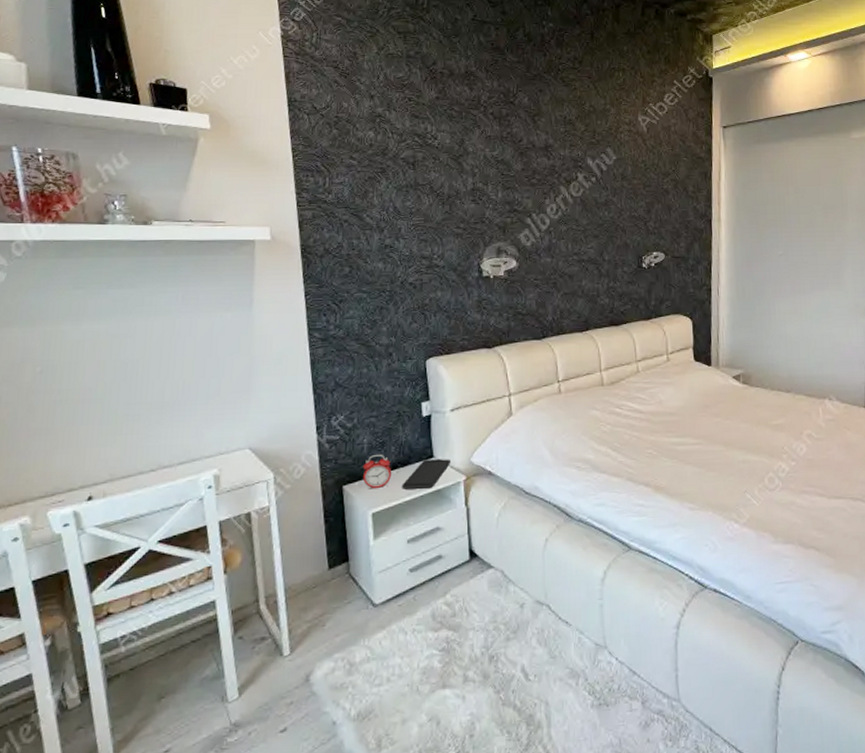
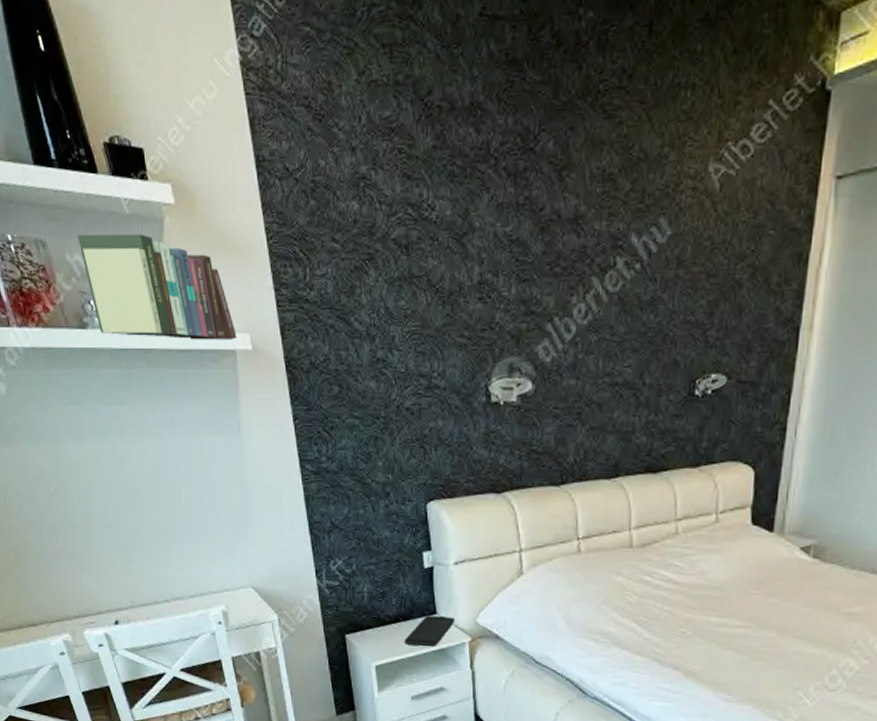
books: none [110,149,257,233] -> present [77,233,237,340]
alarm clock: present [362,454,392,490] -> none [364,604,394,641]

